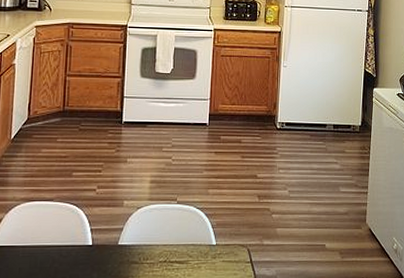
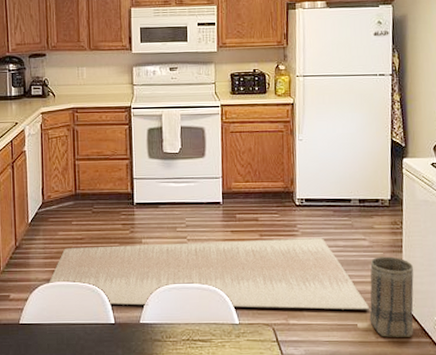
rug: none [26,161,338,231] -> present [48,238,370,310]
basket: none [337,179,378,257] -> present [369,256,414,337]

